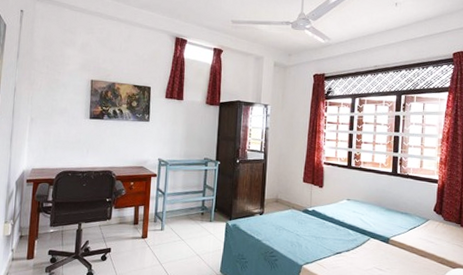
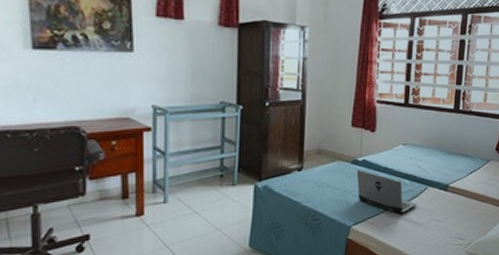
laptop: none [307,217,361,260] -> present [356,169,417,215]

